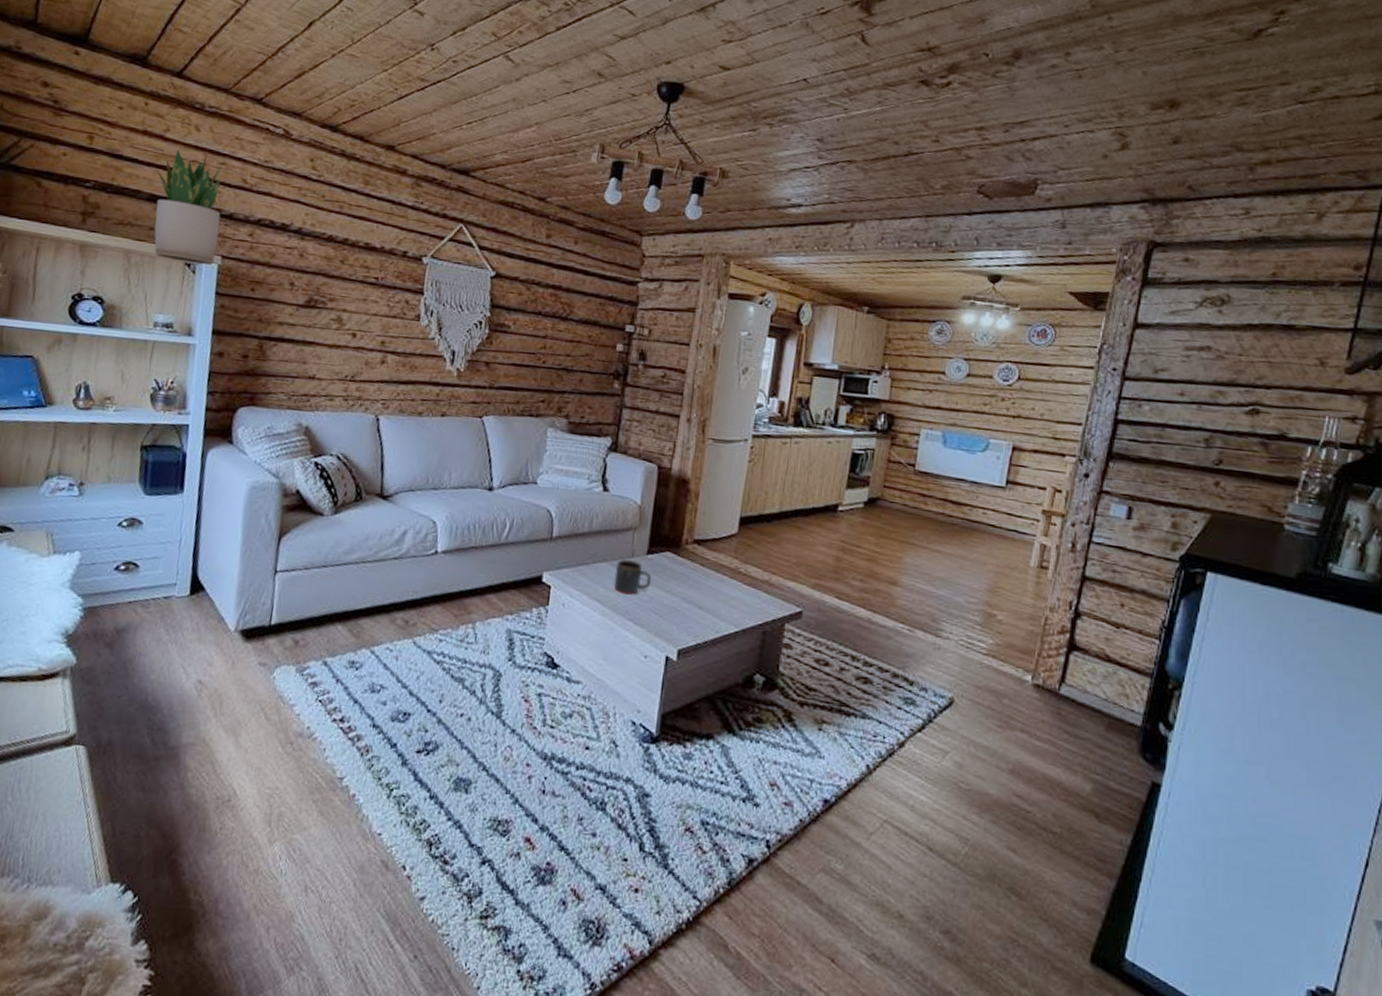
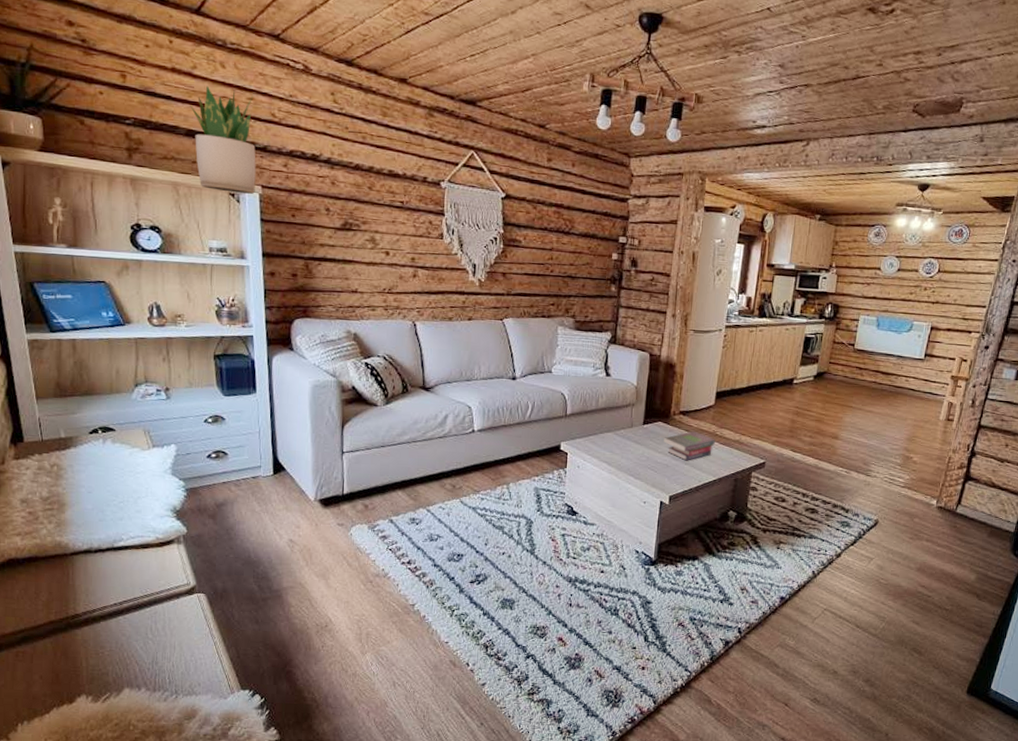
mug: present [613,559,652,595] -> none [617,430,648,457]
books: none [672,565,738,605] -> present [664,431,715,461]

